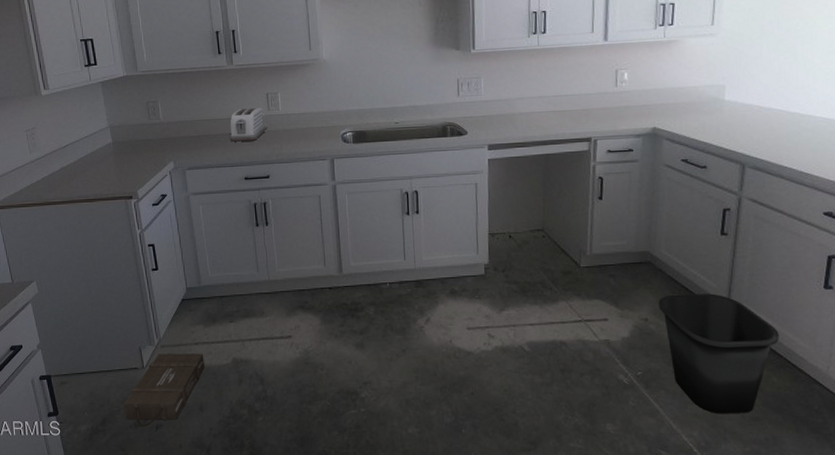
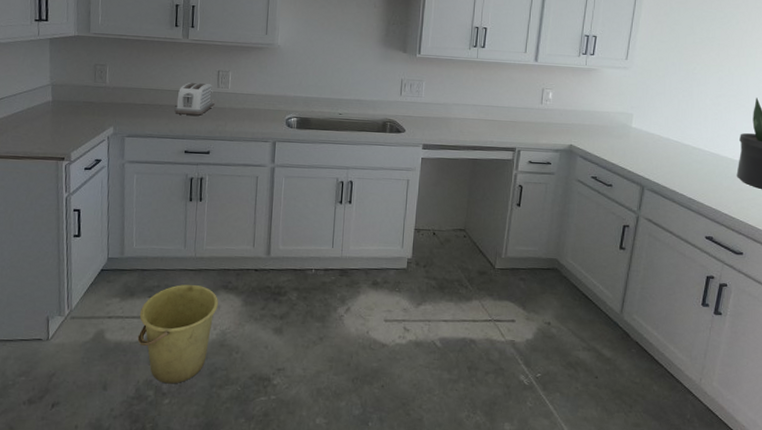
ammunition box: present [123,353,205,427] -> none [19,325,116,404]
bucket: none [223,306,298,403] -> present [137,284,219,384]
waste bin: present [658,293,779,414] -> none [561,301,662,419]

